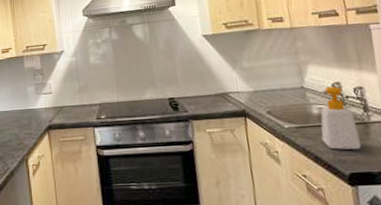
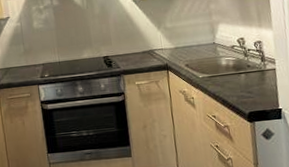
soap bottle: present [320,86,361,150] -> none [228,41,259,94]

